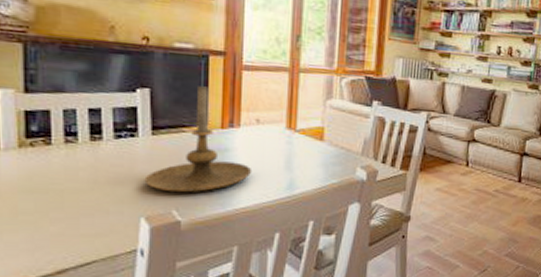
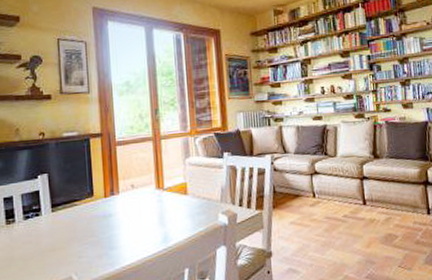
candle holder: present [144,86,252,193] -> none [49,164,133,260]

